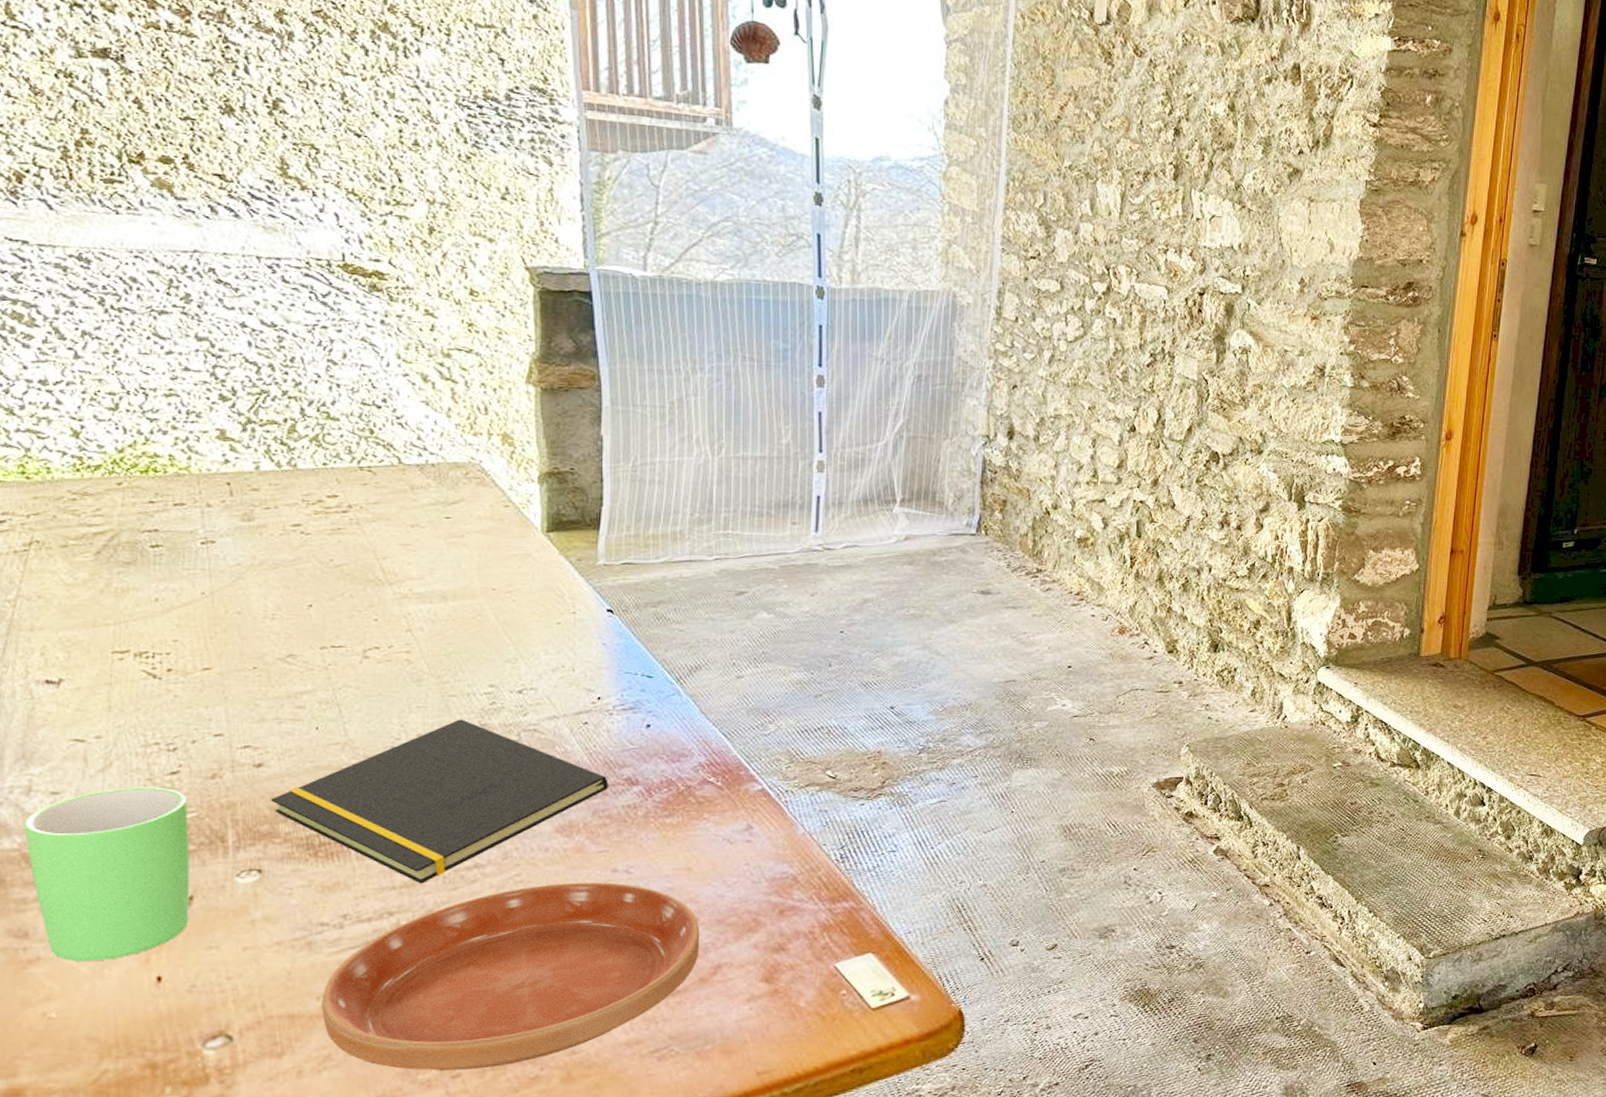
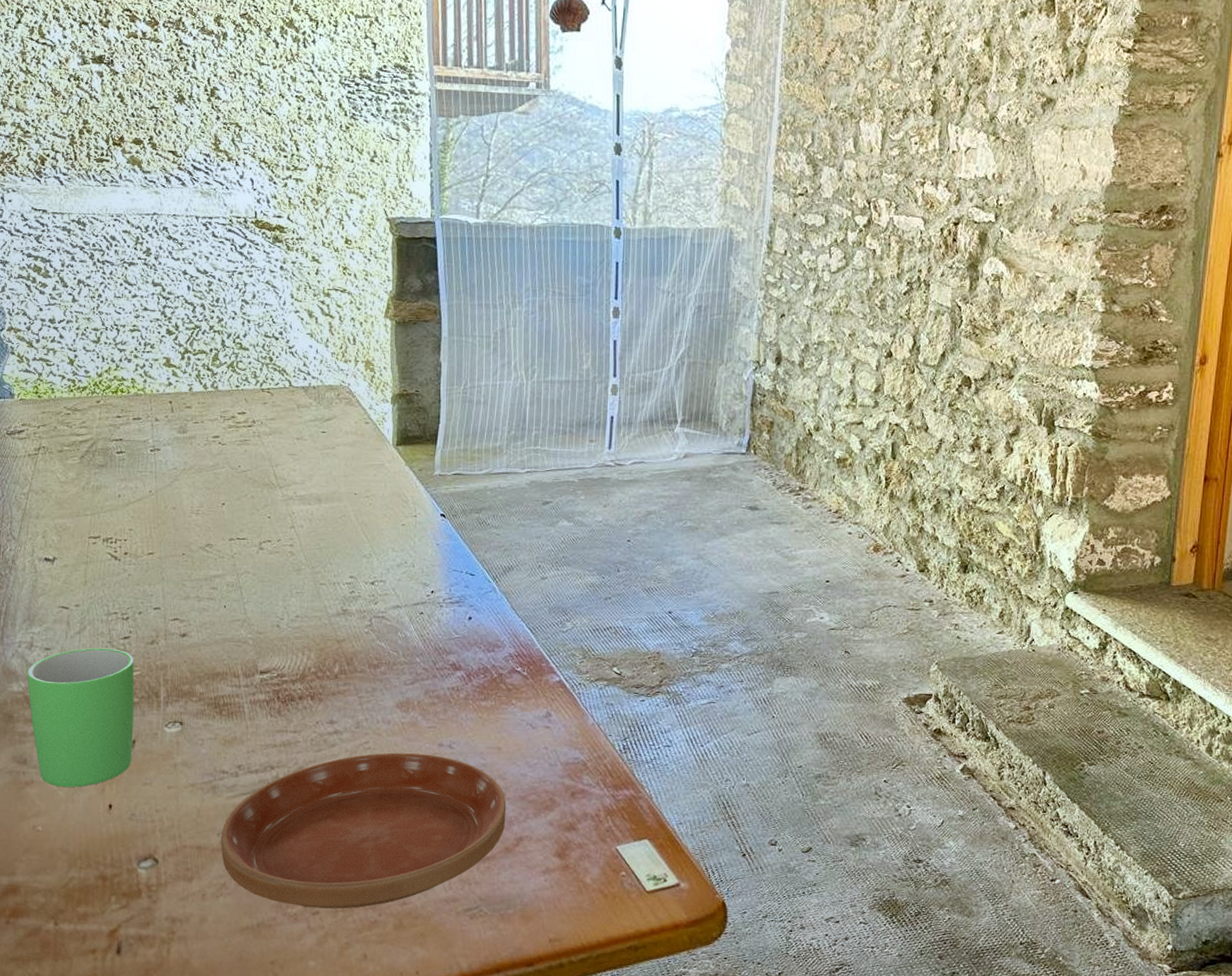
notepad: present [271,719,608,884] -> none [191,604,438,744]

